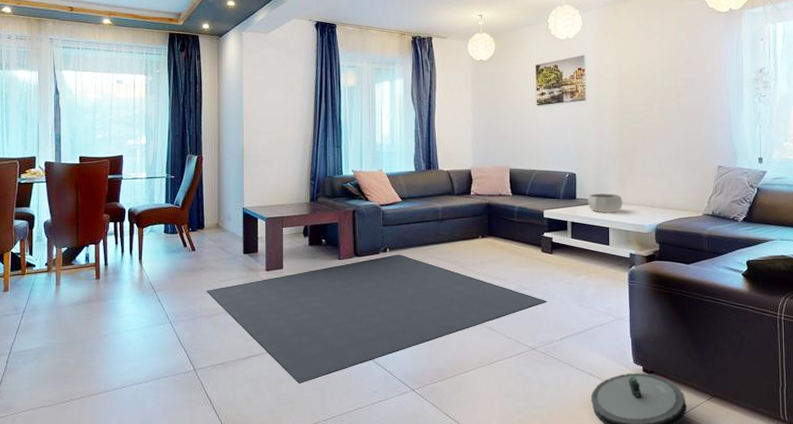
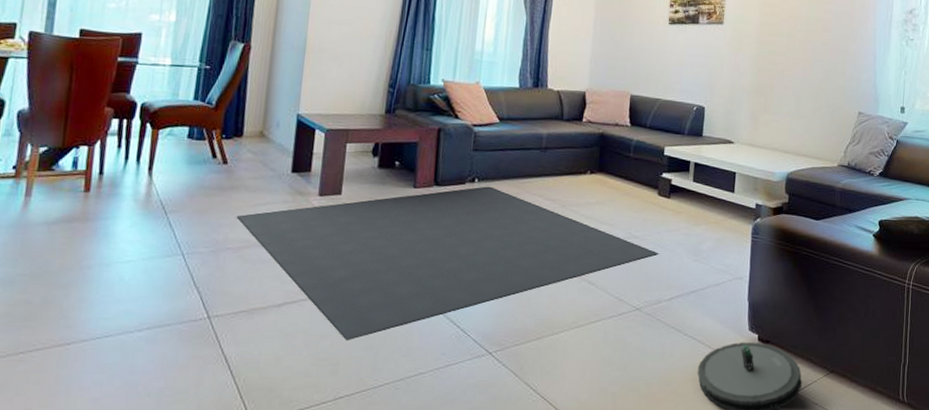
decorative bowl: present [588,193,622,213] -> none [715,131,753,156]

